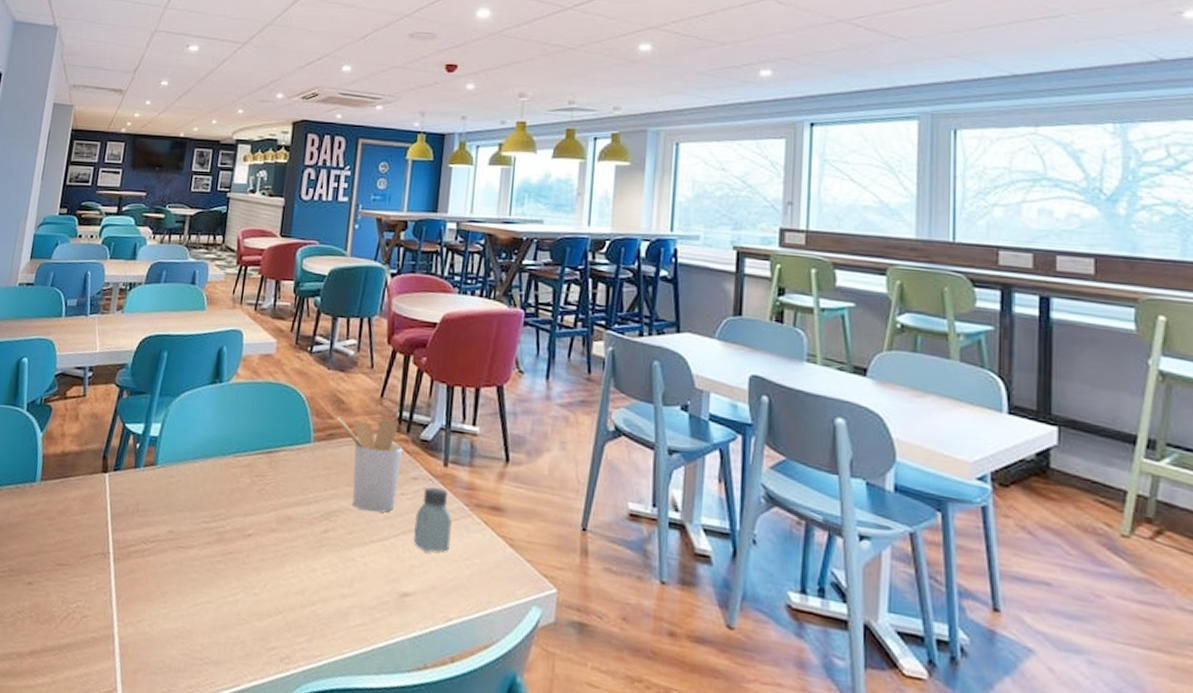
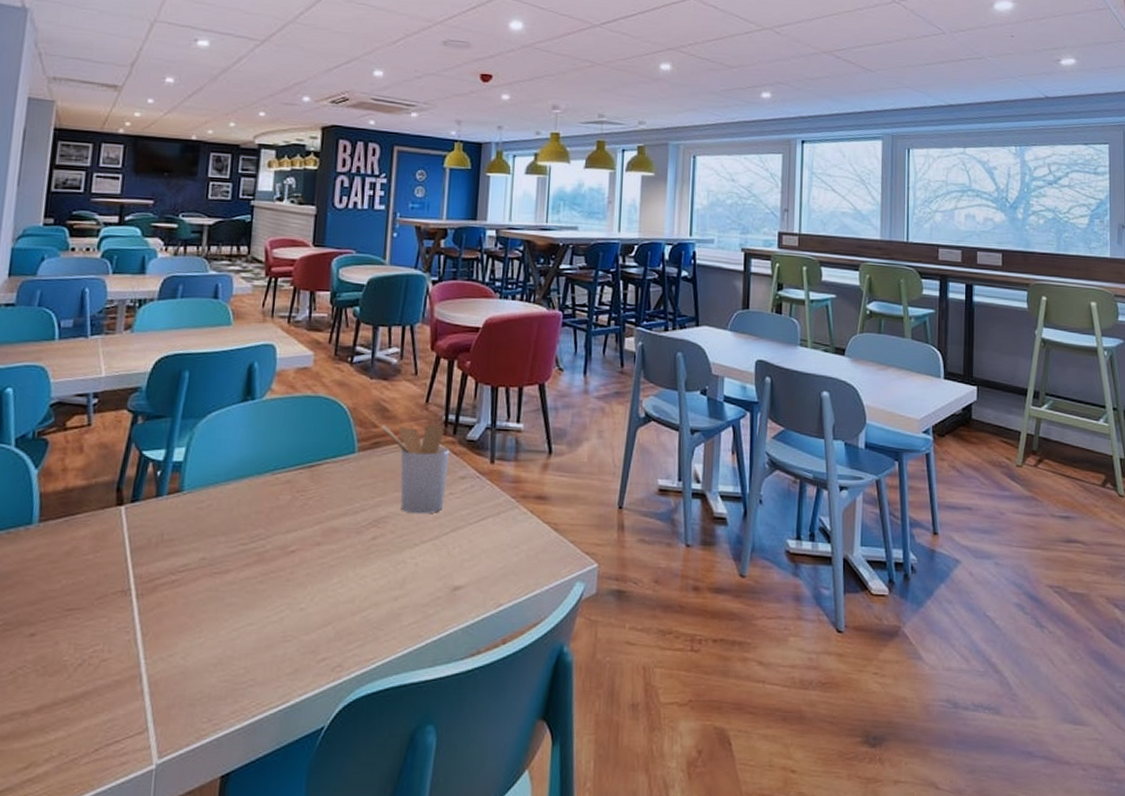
saltshaker: present [413,487,452,552] -> none [463,484,500,546]

